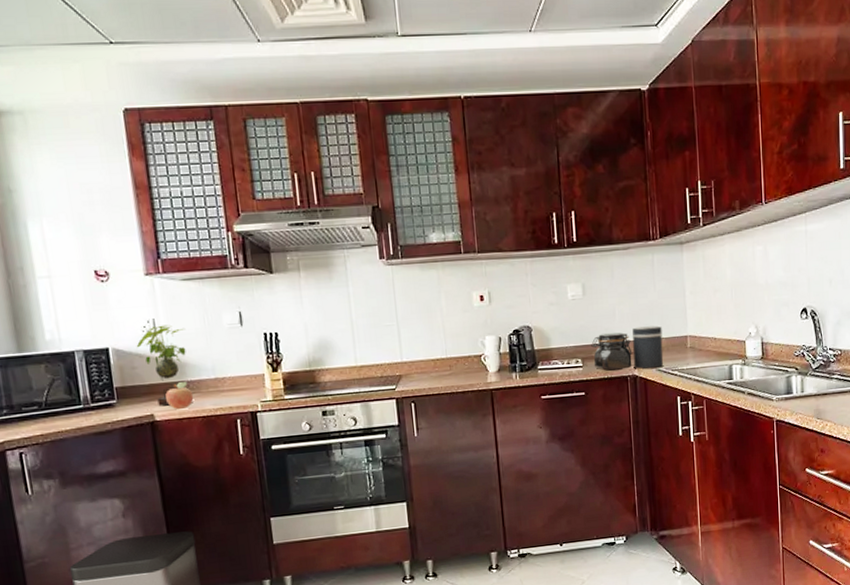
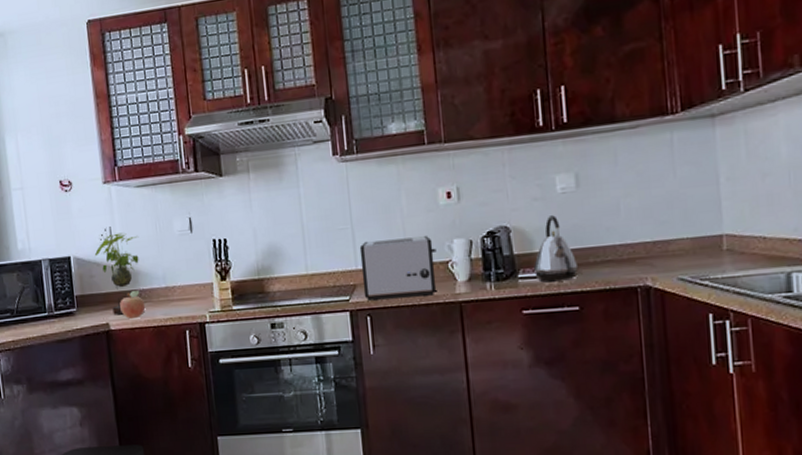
toaster: none [404,333,472,390] -> present [359,236,437,302]
kettle: none [549,317,585,373] -> present [533,214,579,283]
jar: present [591,332,633,372] -> none [587,232,644,282]
cylinder: present [632,325,664,369] -> none [643,222,688,278]

